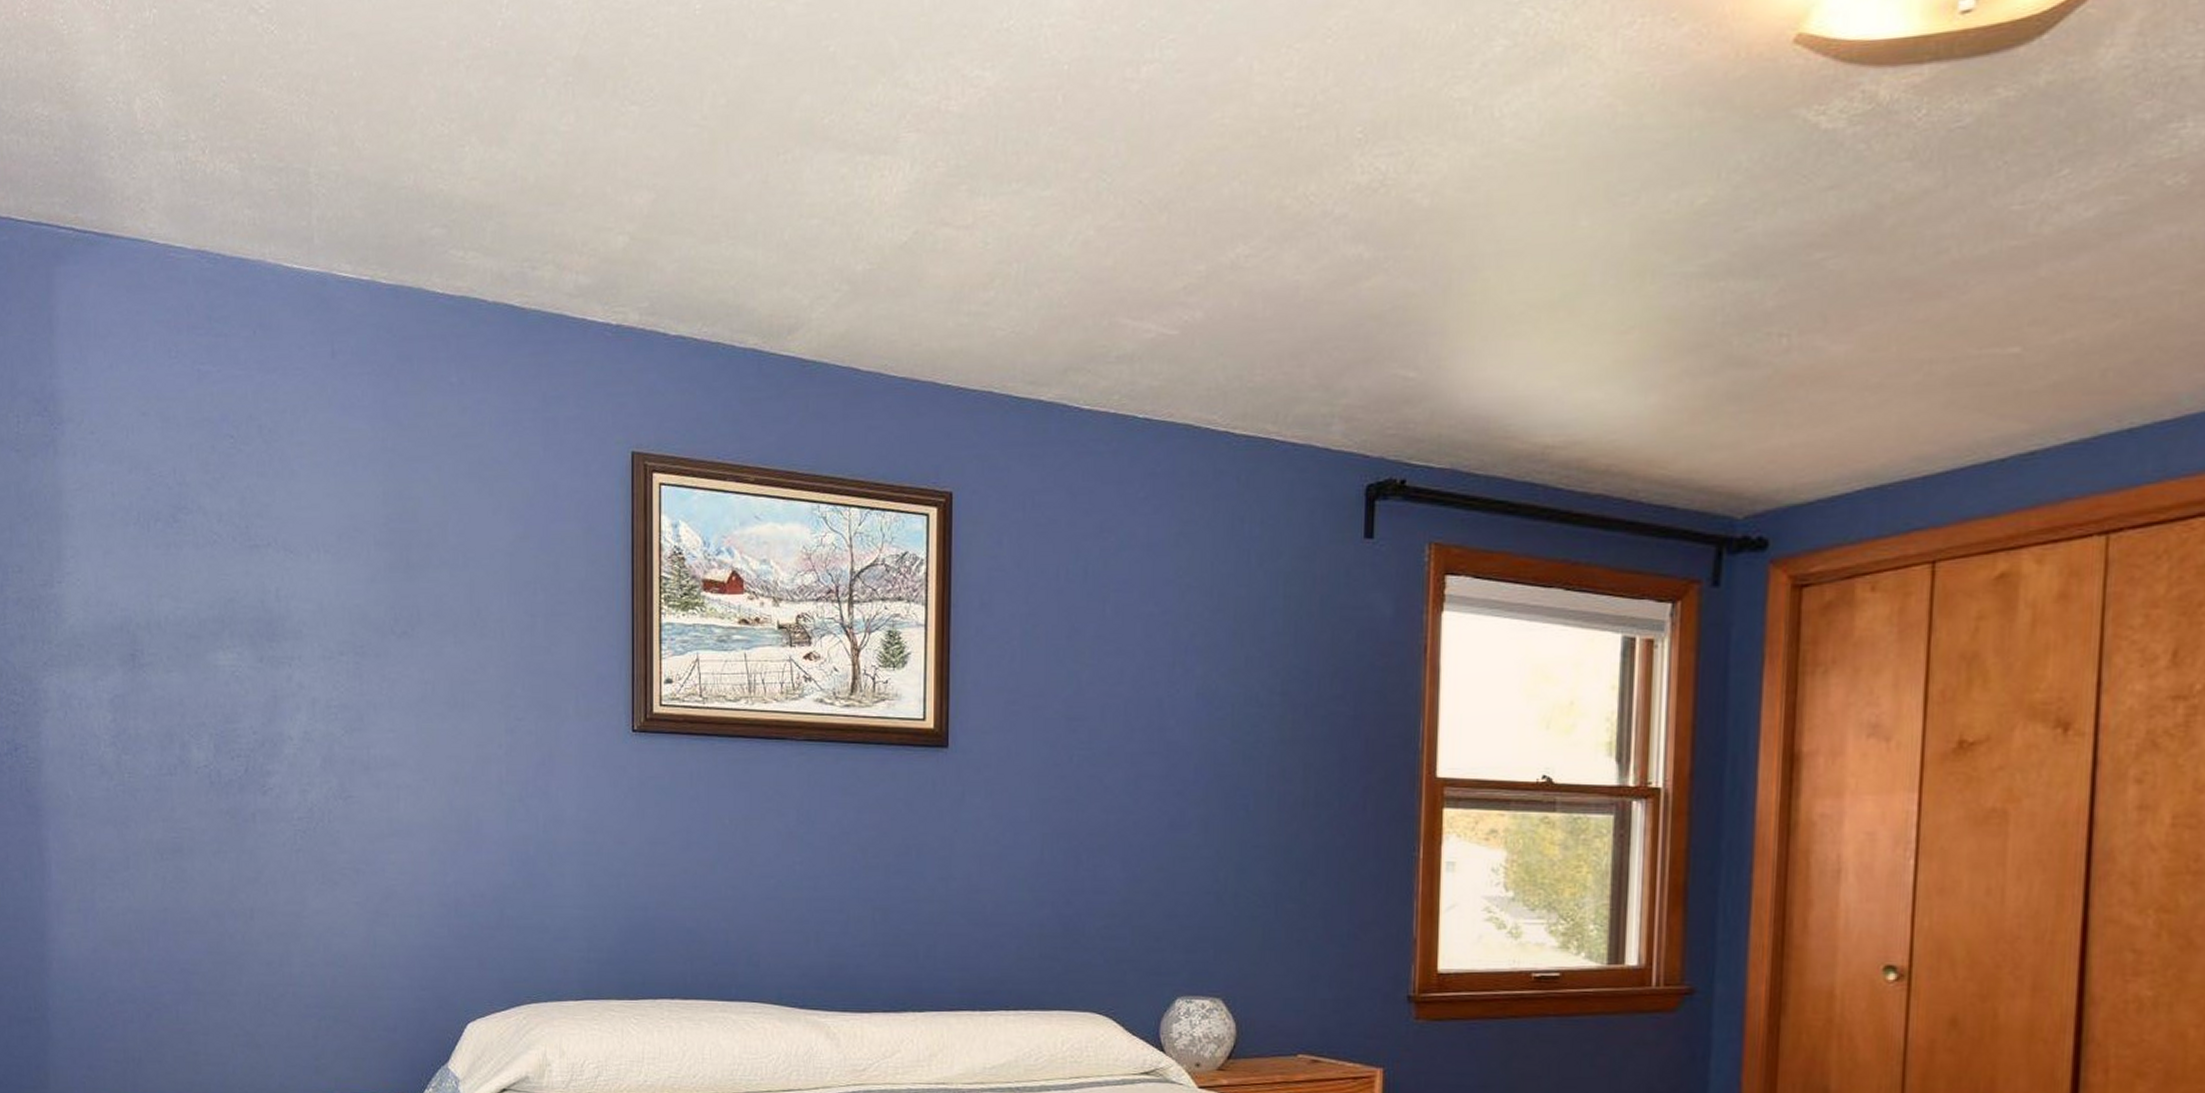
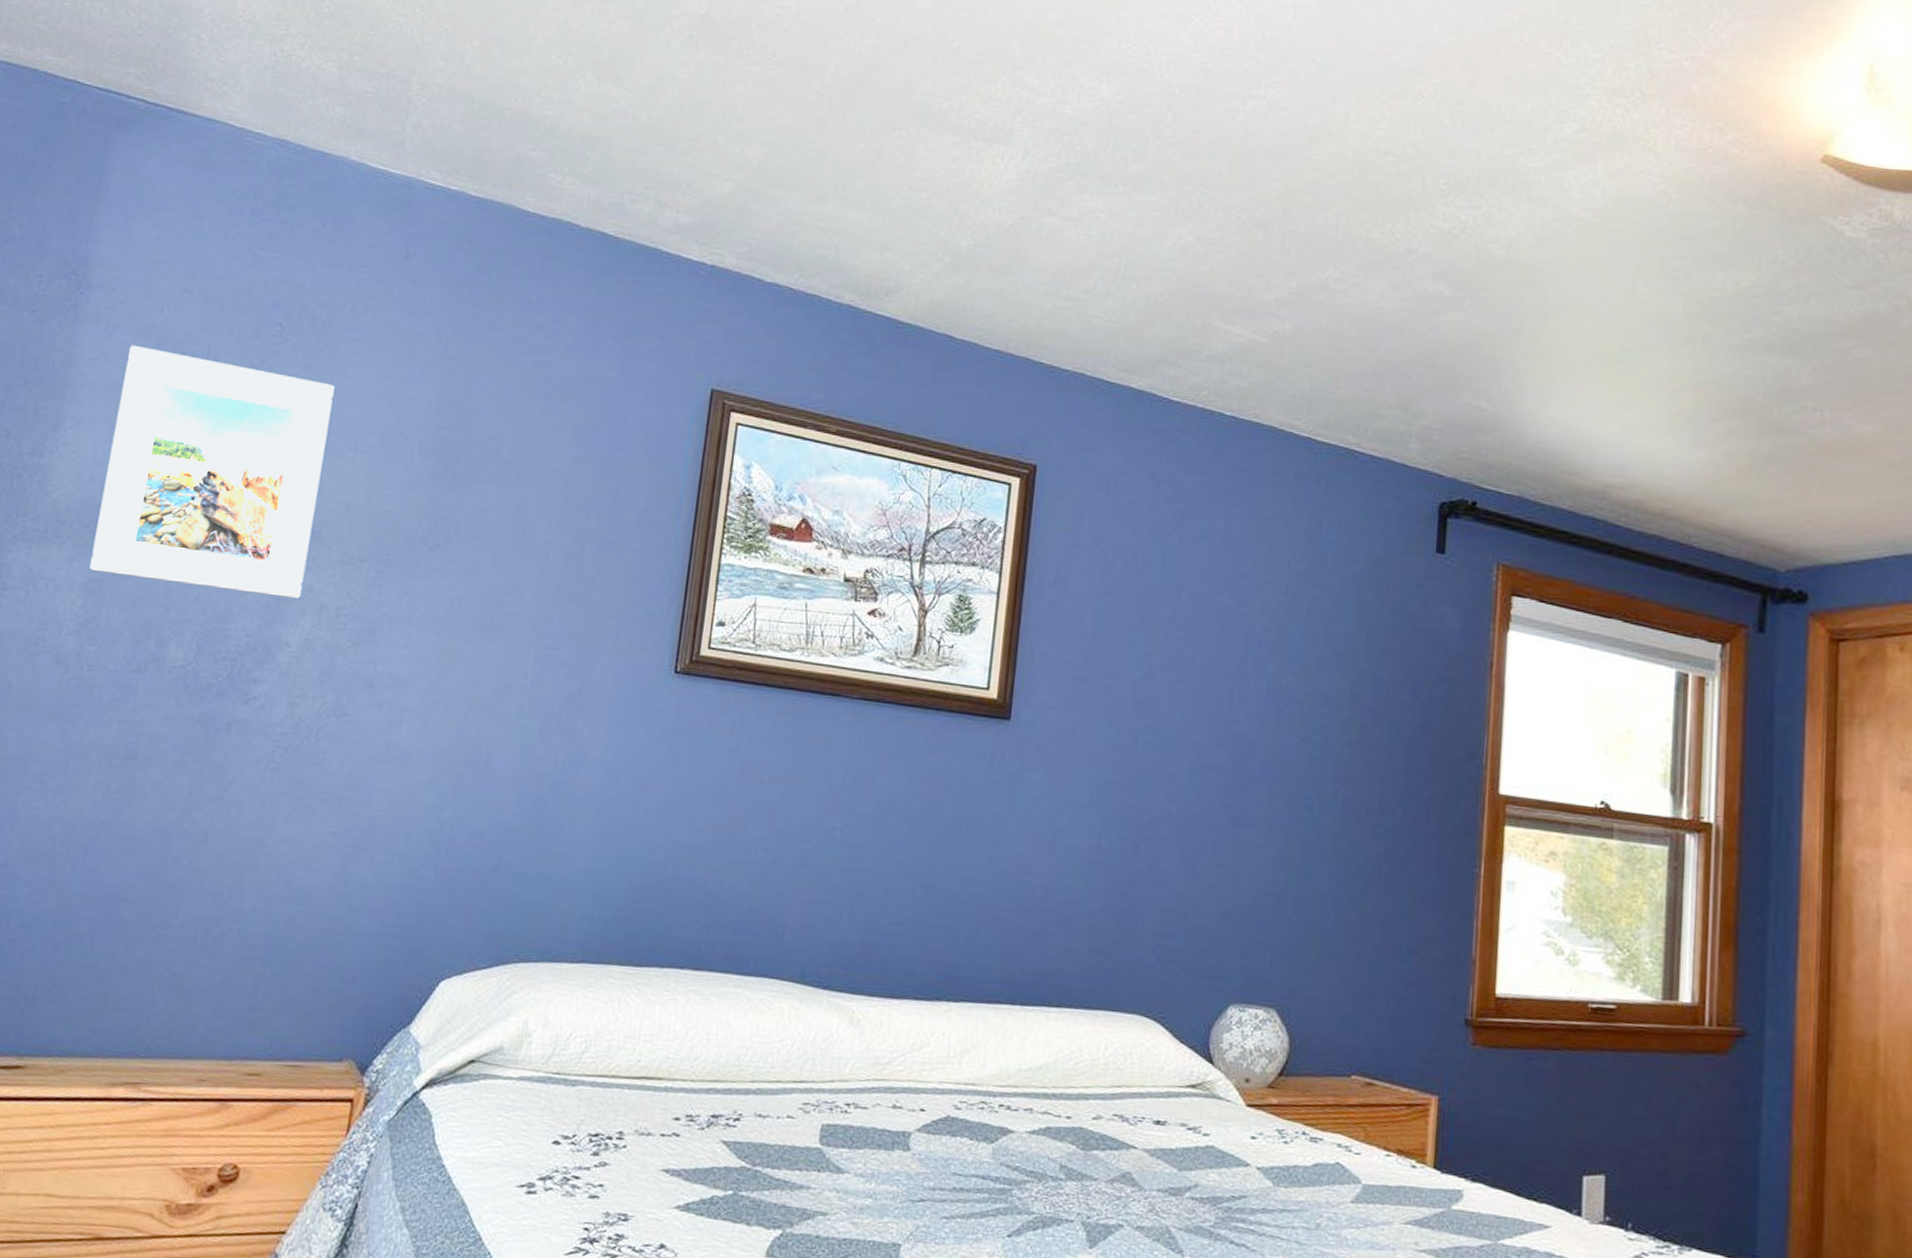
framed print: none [106,472,294,696] -> present [89,345,335,599]

